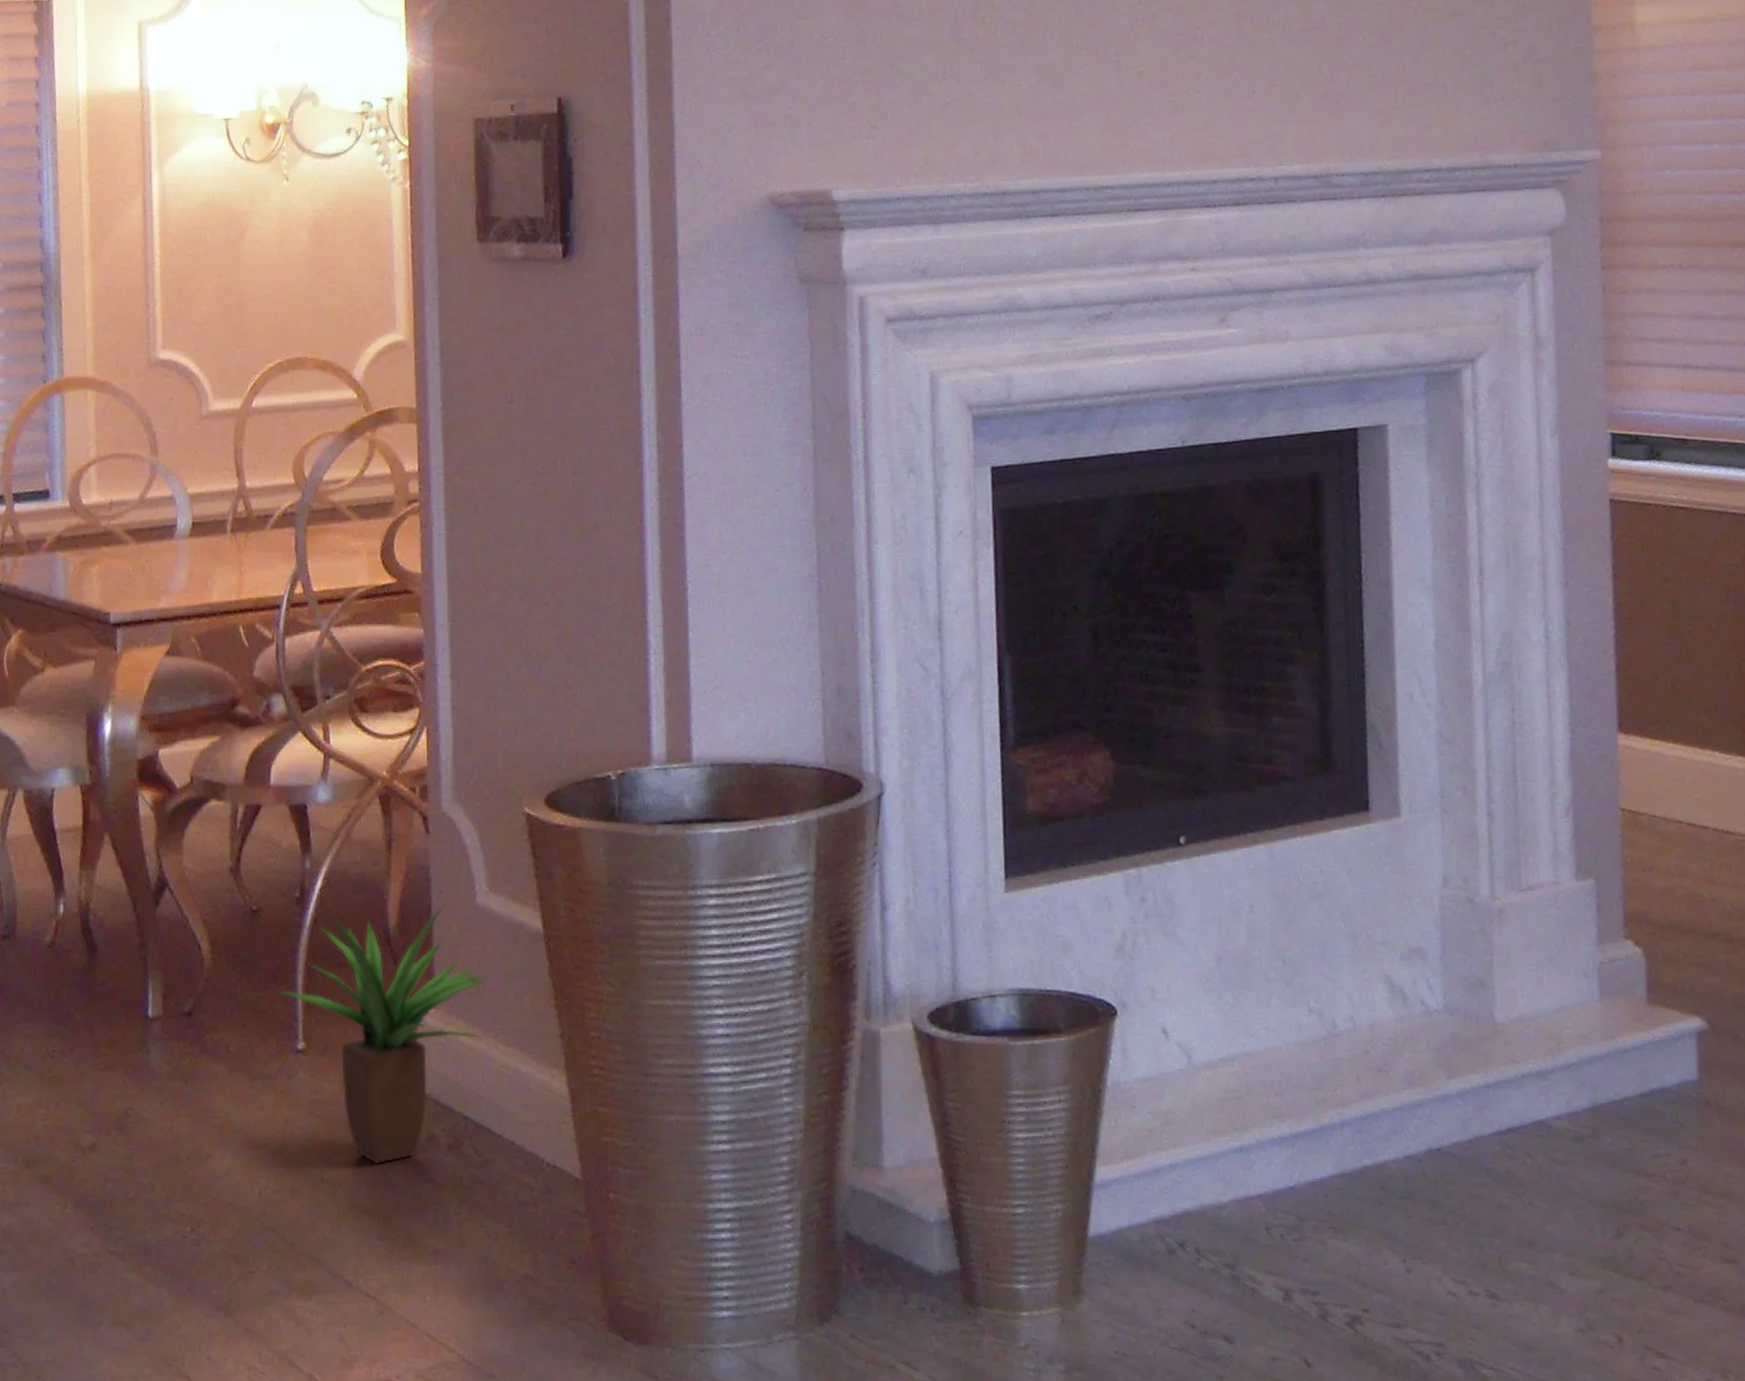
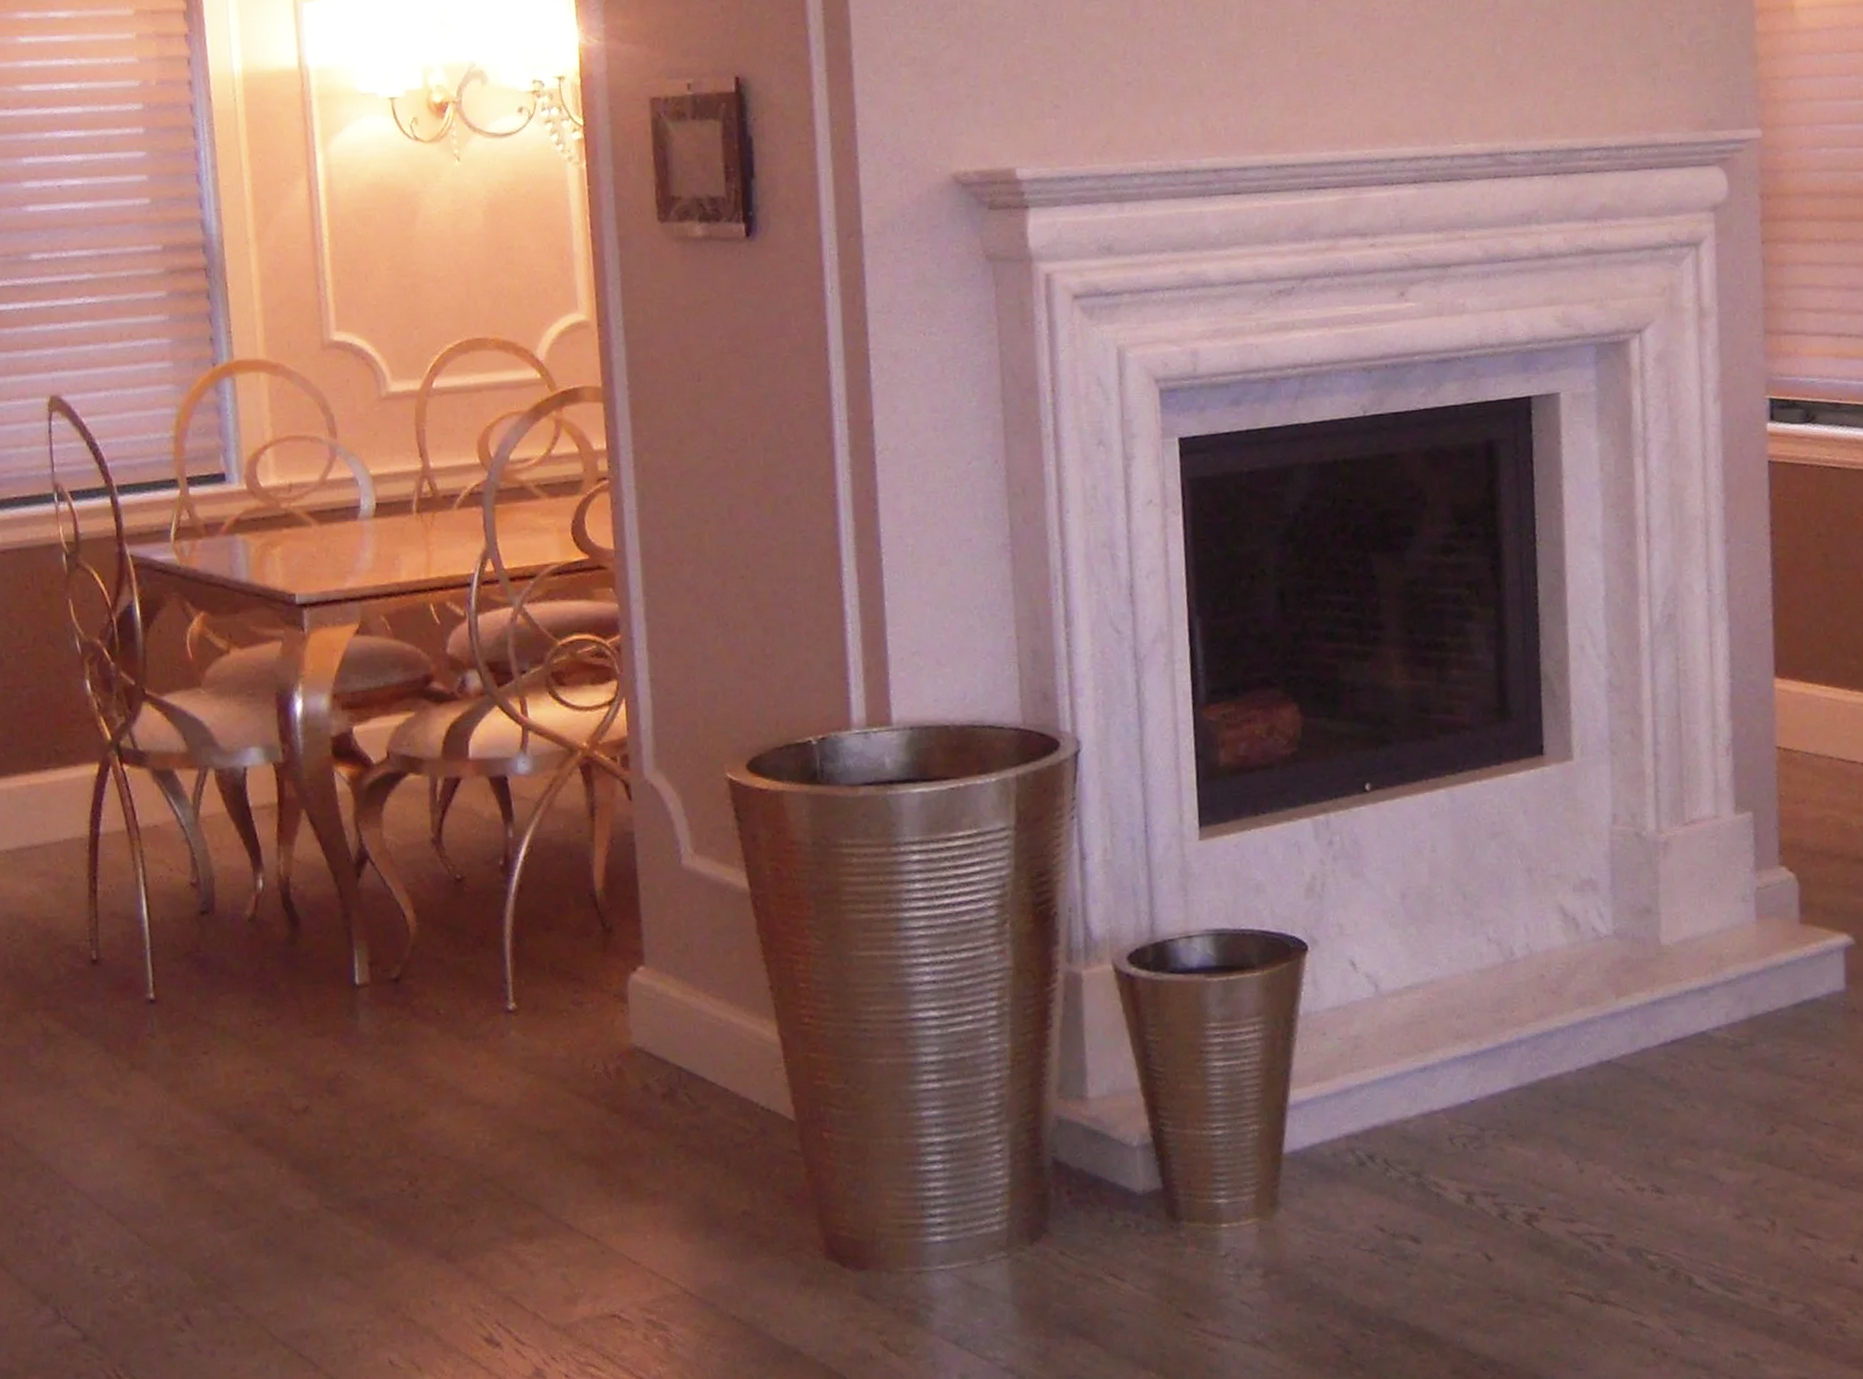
potted plant: present [277,905,488,1165] -> none [485,868,697,1116]

